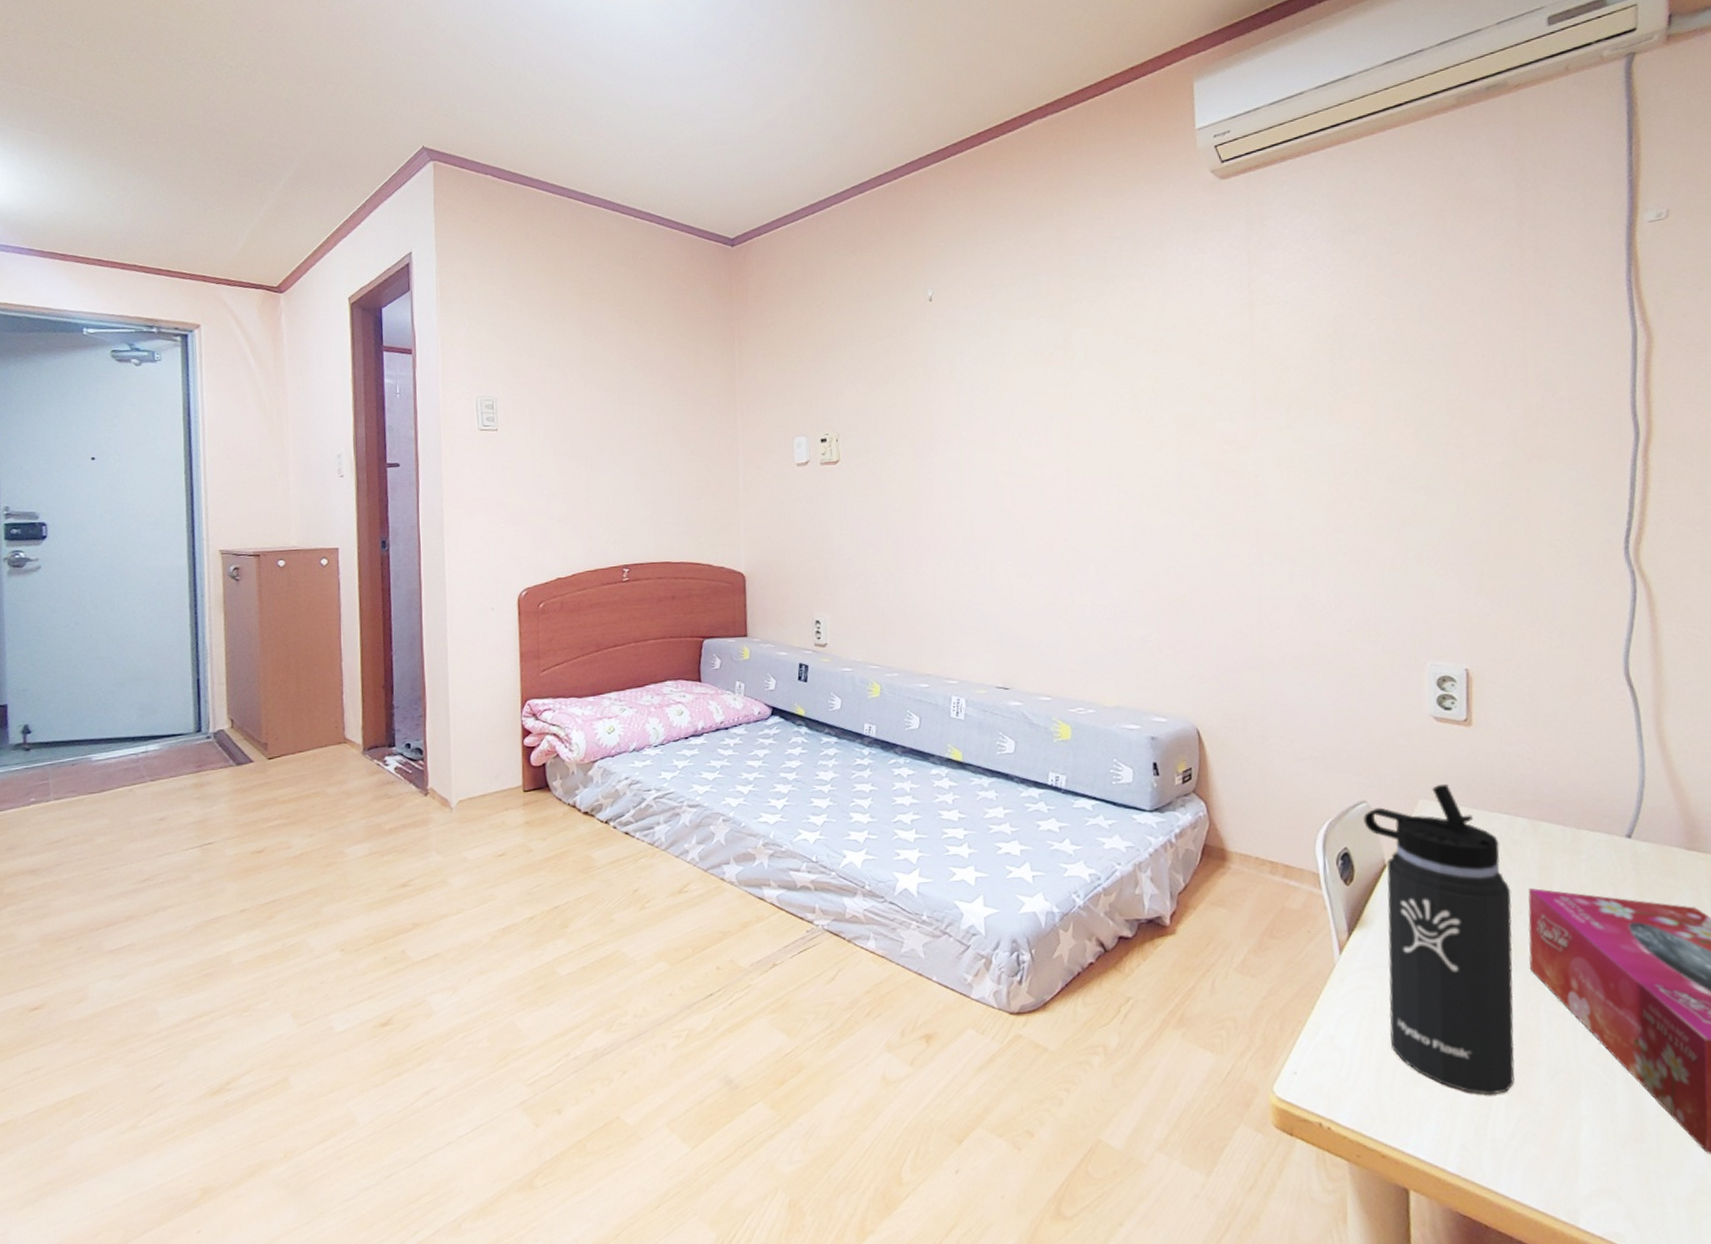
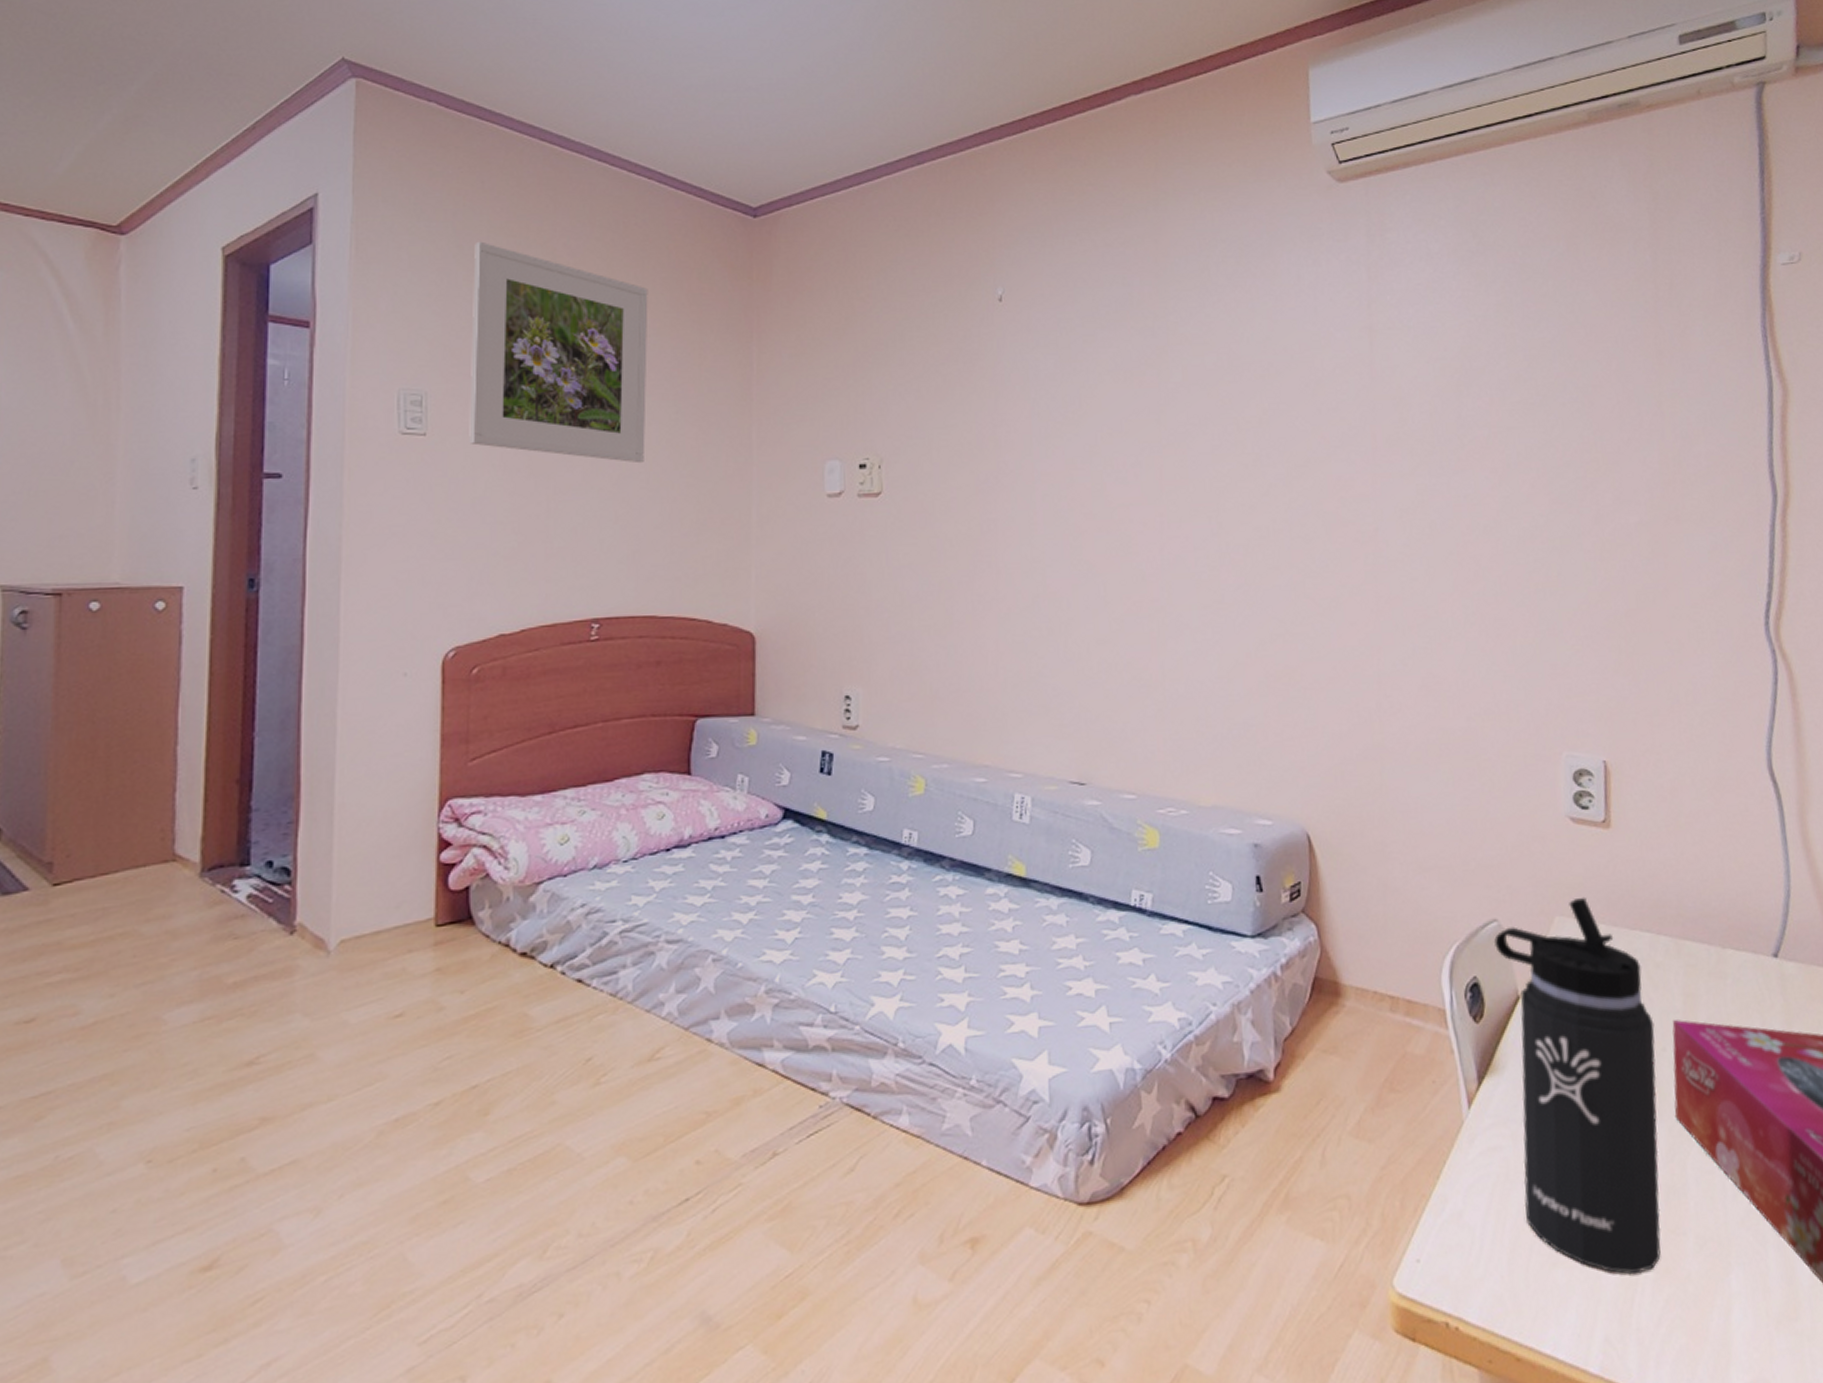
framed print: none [524,280,657,446] -> present [469,241,648,464]

